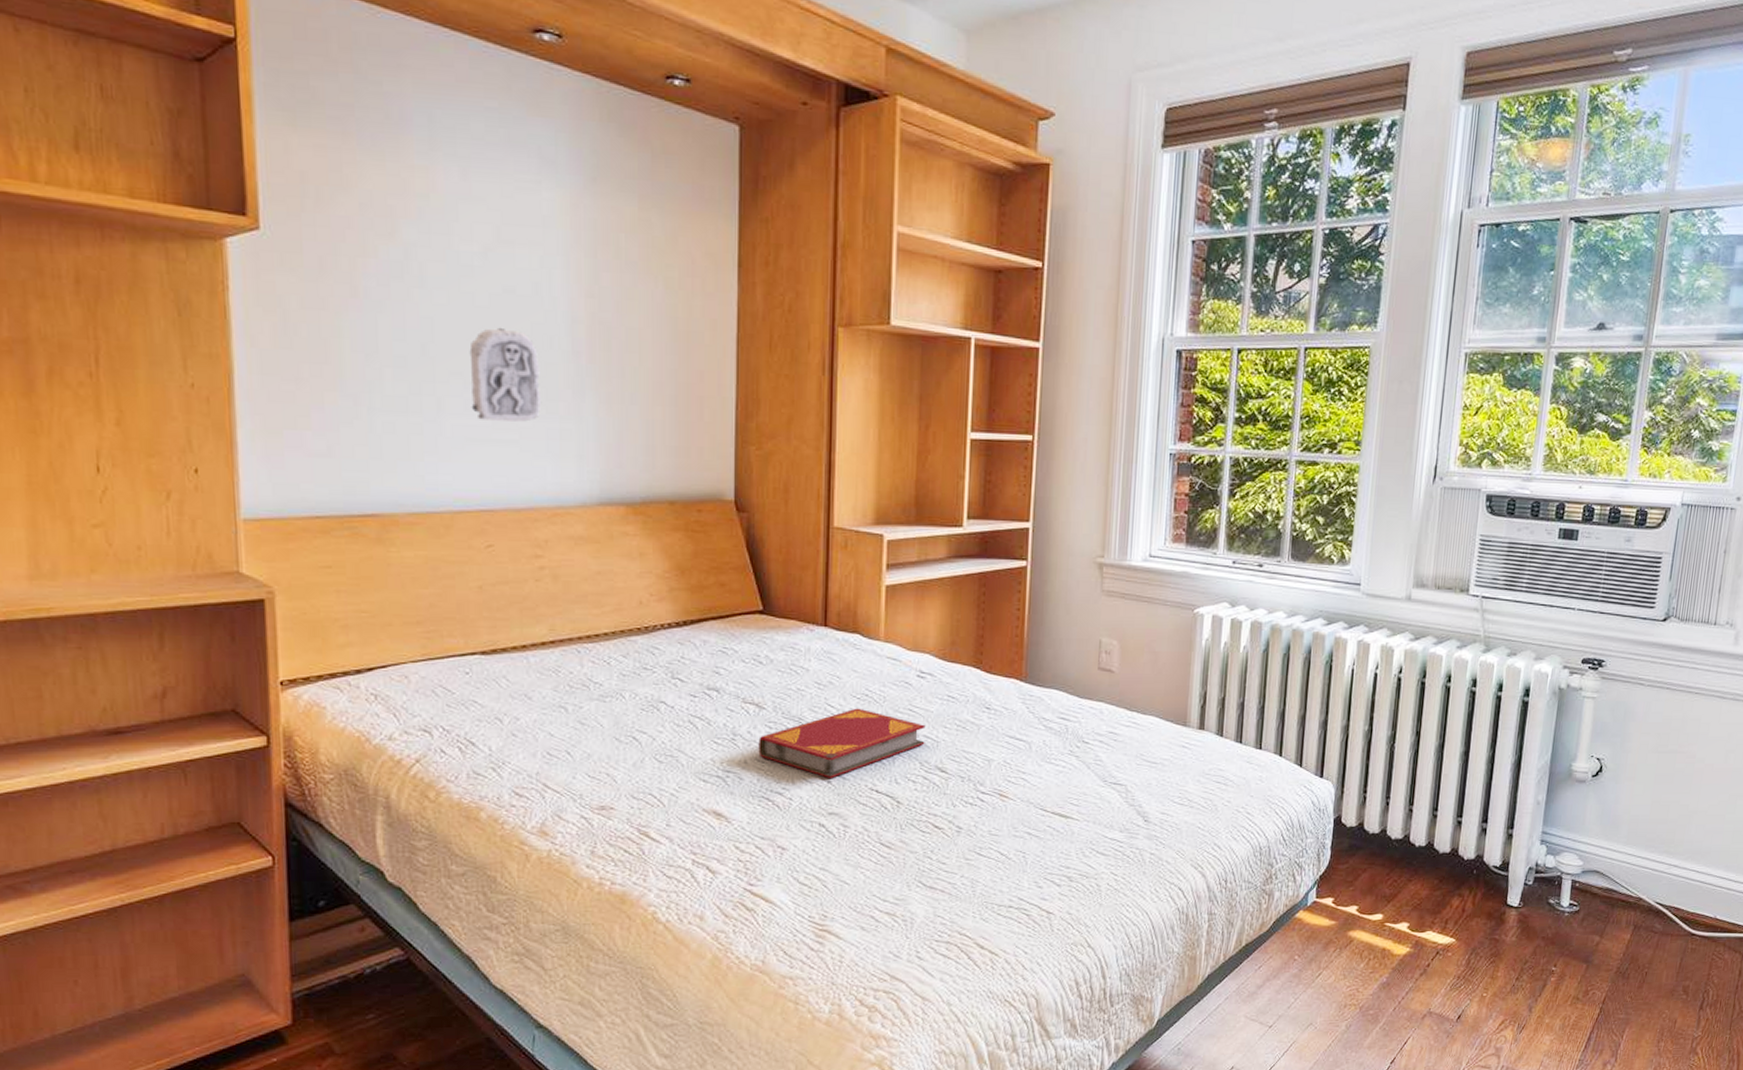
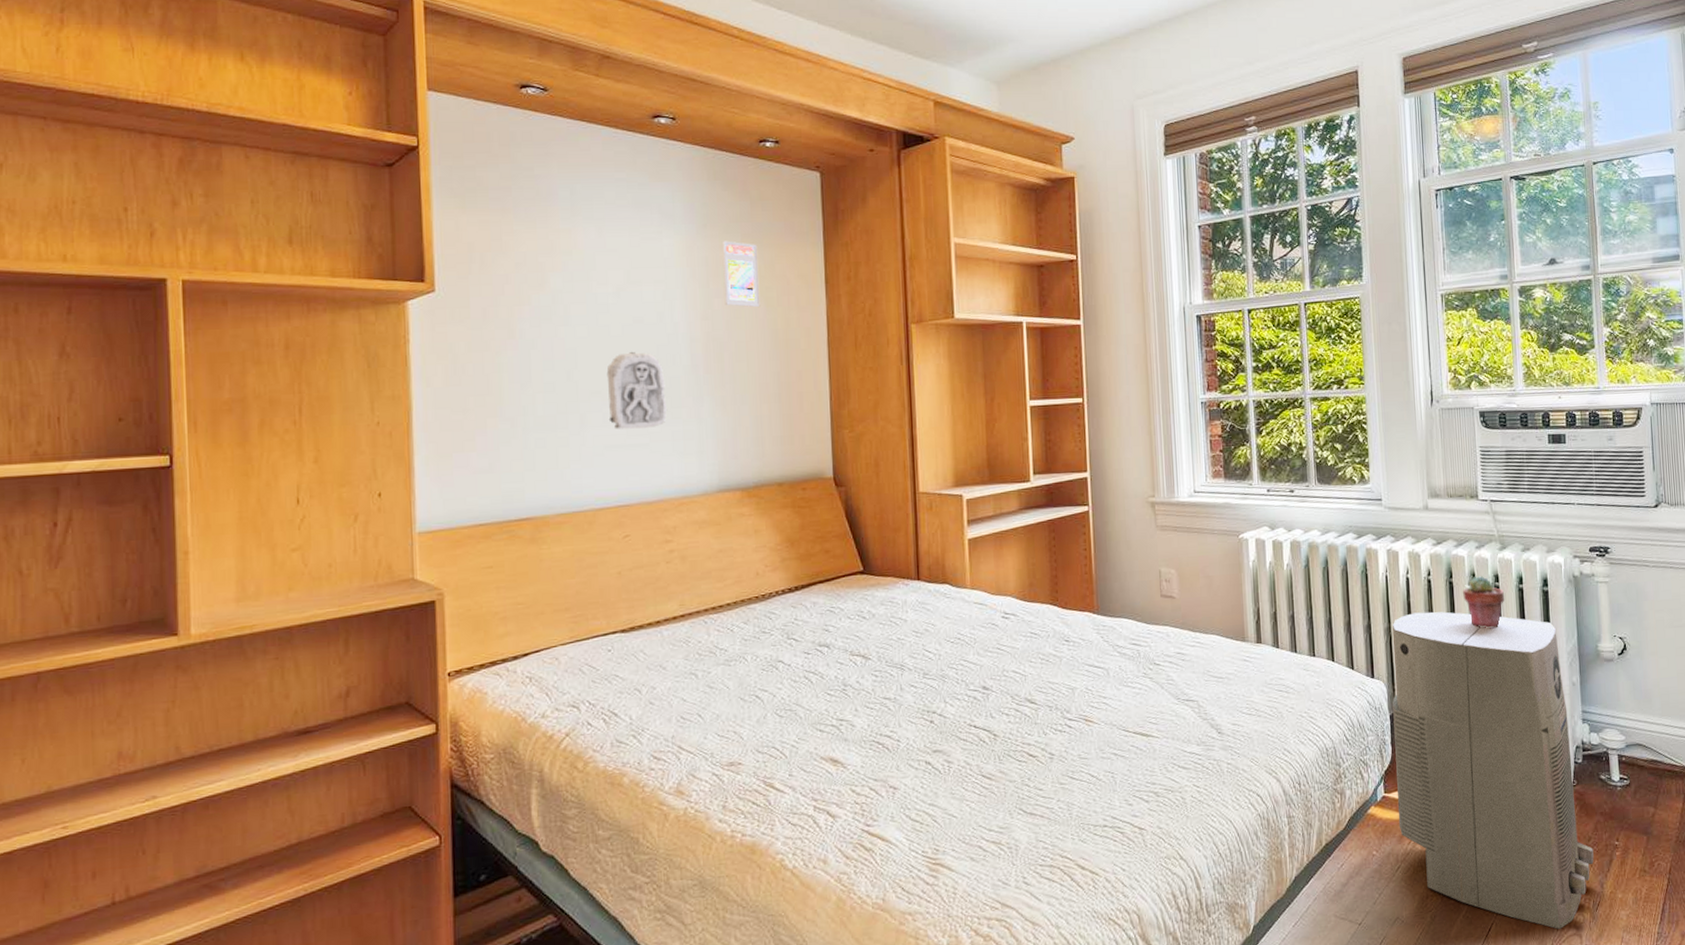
trading card display case: none [614,201,658,287] -> present [722,241,760,307]
hardback book: present [758,708,926,778] -> none [866,651,1014,718]
air purifier: none [1326,712,1530,1048] -> present [1392,611,1594,929]
potted succulent: none [1434,679,1480,737] -> present [1463,576,1504,629]

